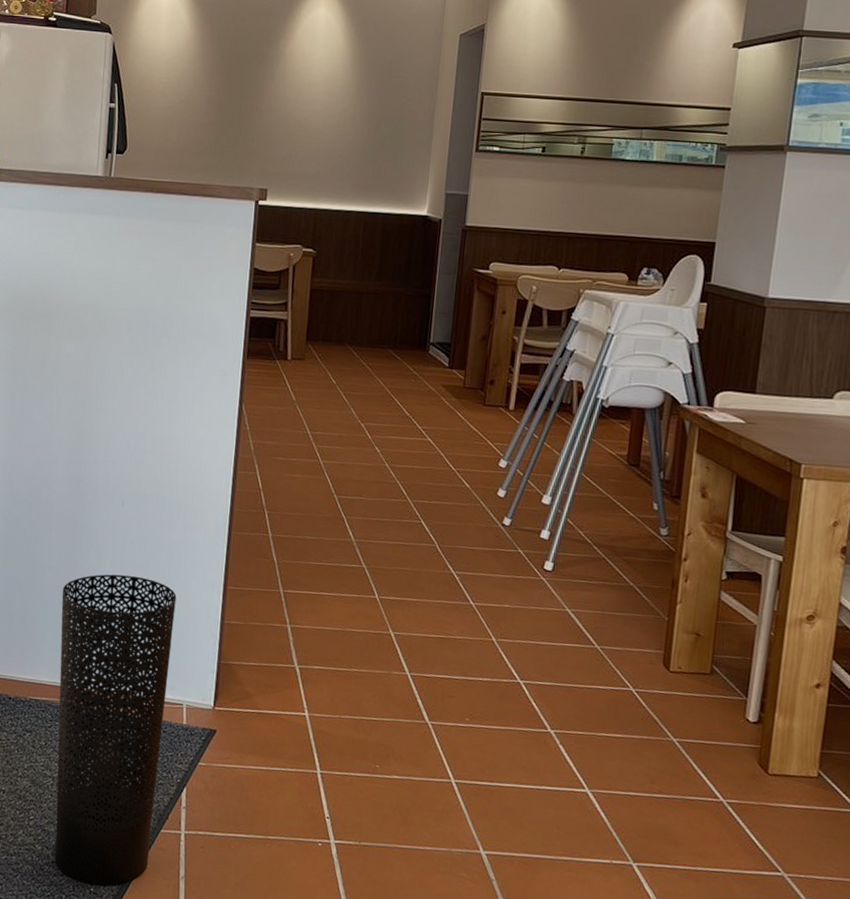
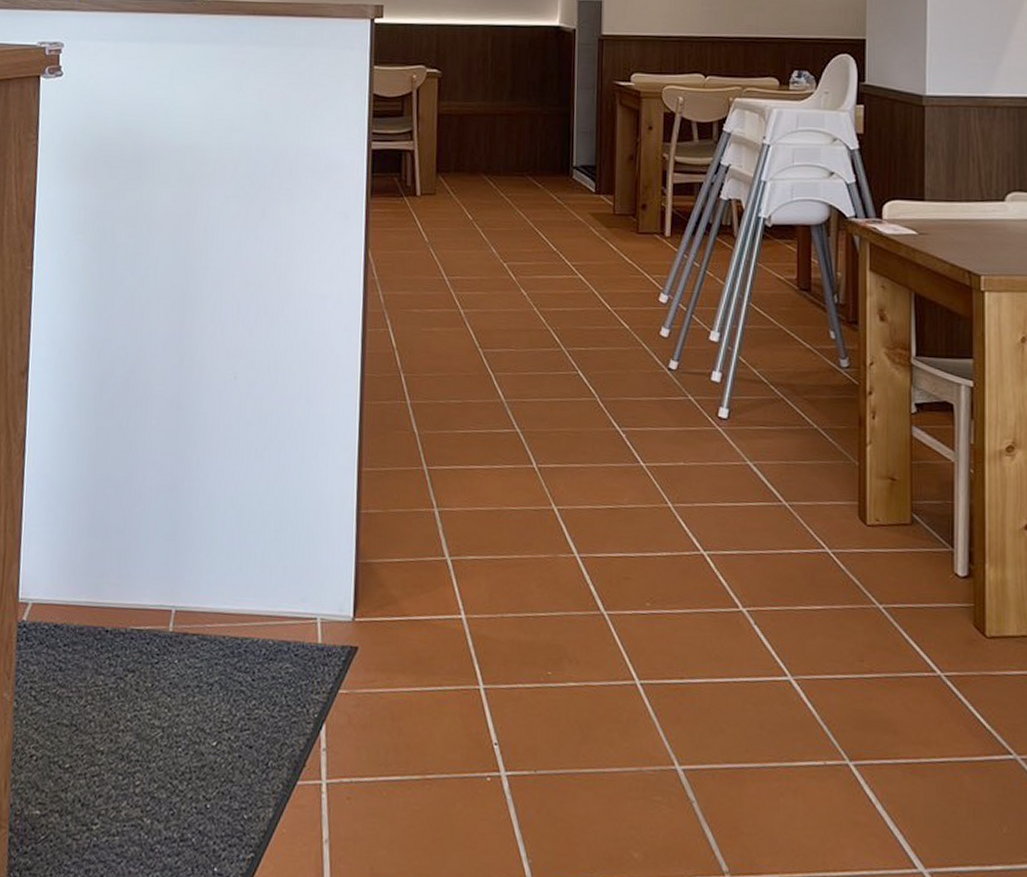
umbrella stand: present [54,574,177,886] -> none [166,464,303,864]

